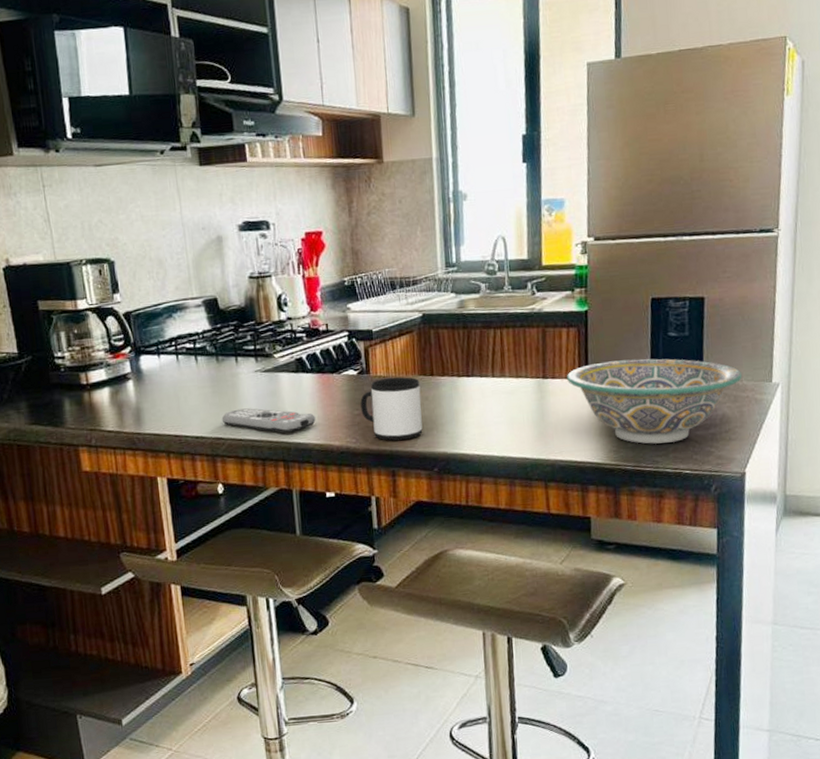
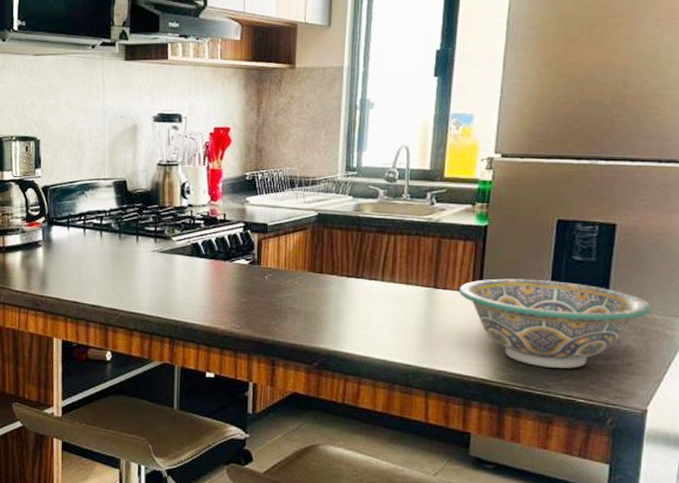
remote control: present [221,408,316,433] -> none [117,284,204,312]
mug: present [360,377,423,441] -> none [248,271,308,332]

